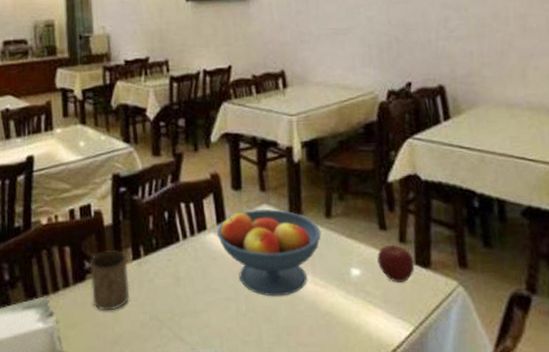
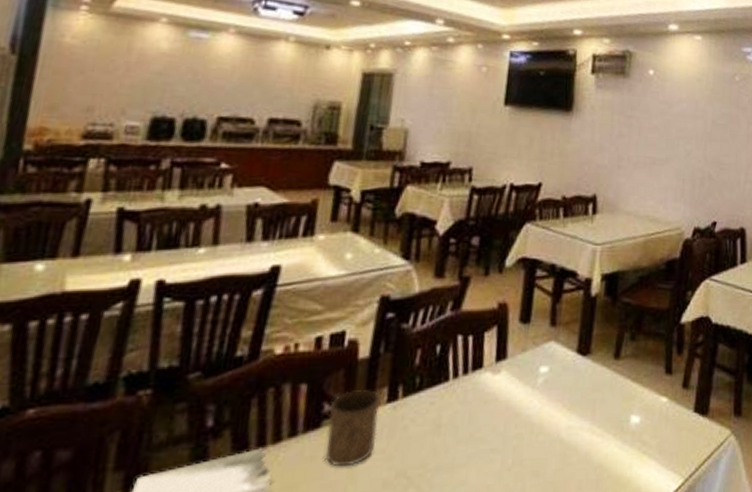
fruit bowl: present [217,209,321,297] -> none [494,346,607,448]
apple: present [377,244,415,282] -> none [658,390,694,431]

